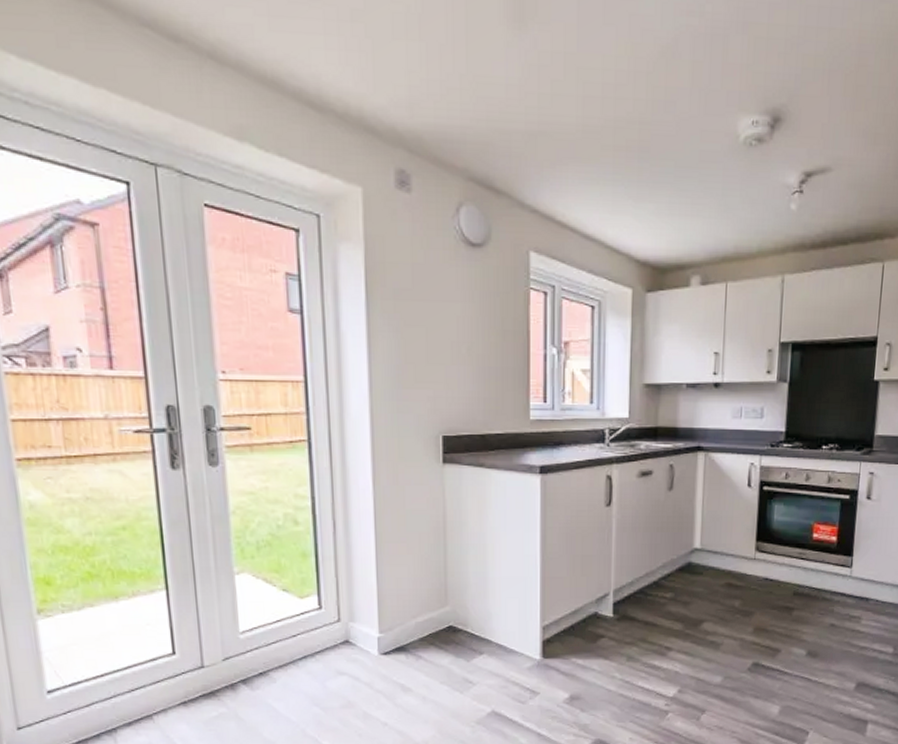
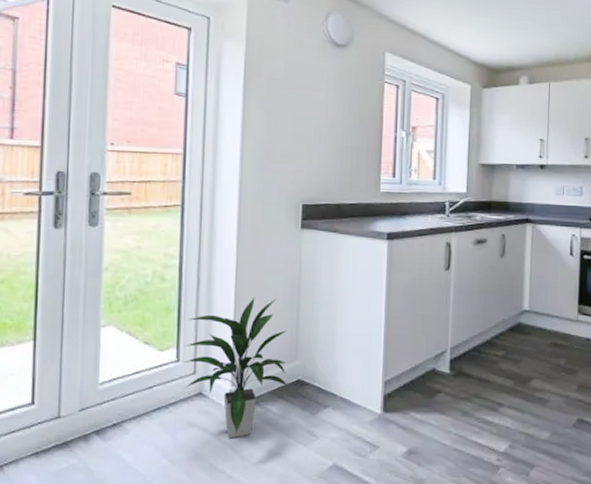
indoor plant: none [325,539,440,687] -> present [183,297,288,439]

